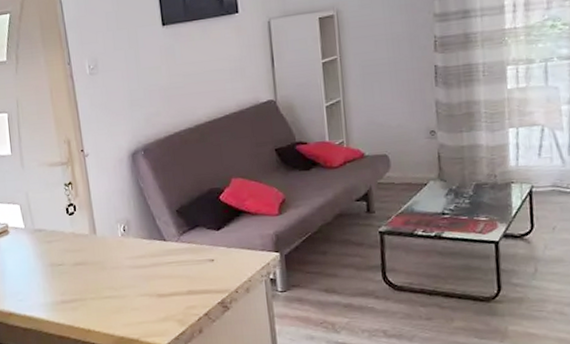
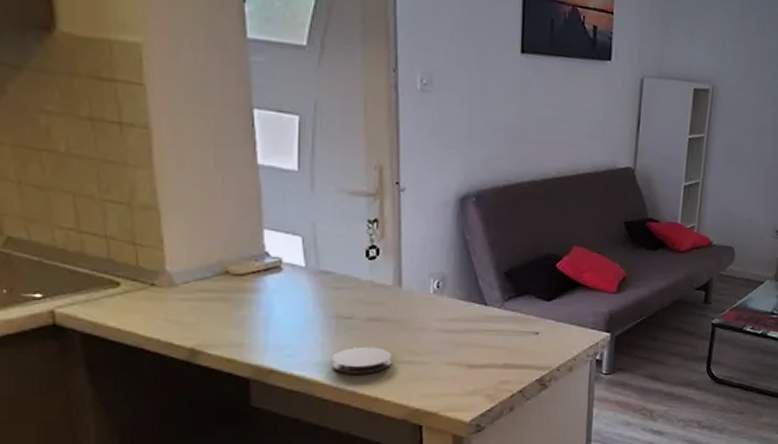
coaster: none [52,286,97,311] -> present [332,346,392,374]

